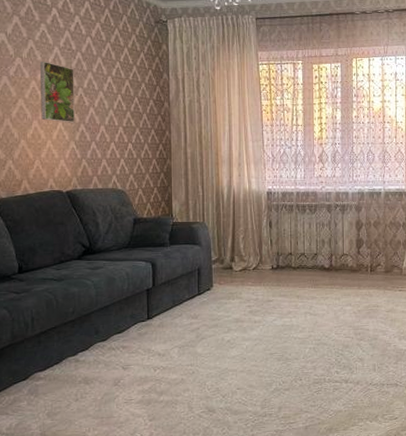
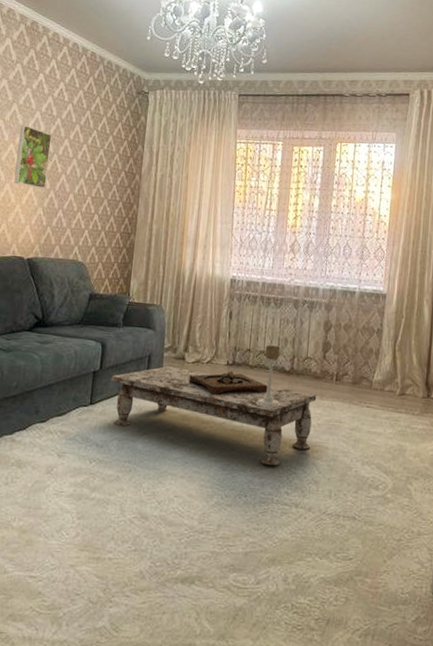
coffee table: none [165,276,355,352] -> present [111,365,317,466]
wooden tray: none [238,274,311,297] -> present [188,370,268,396]
candle holder: none [301,247,323,302] -> present [255,345,281,408]

